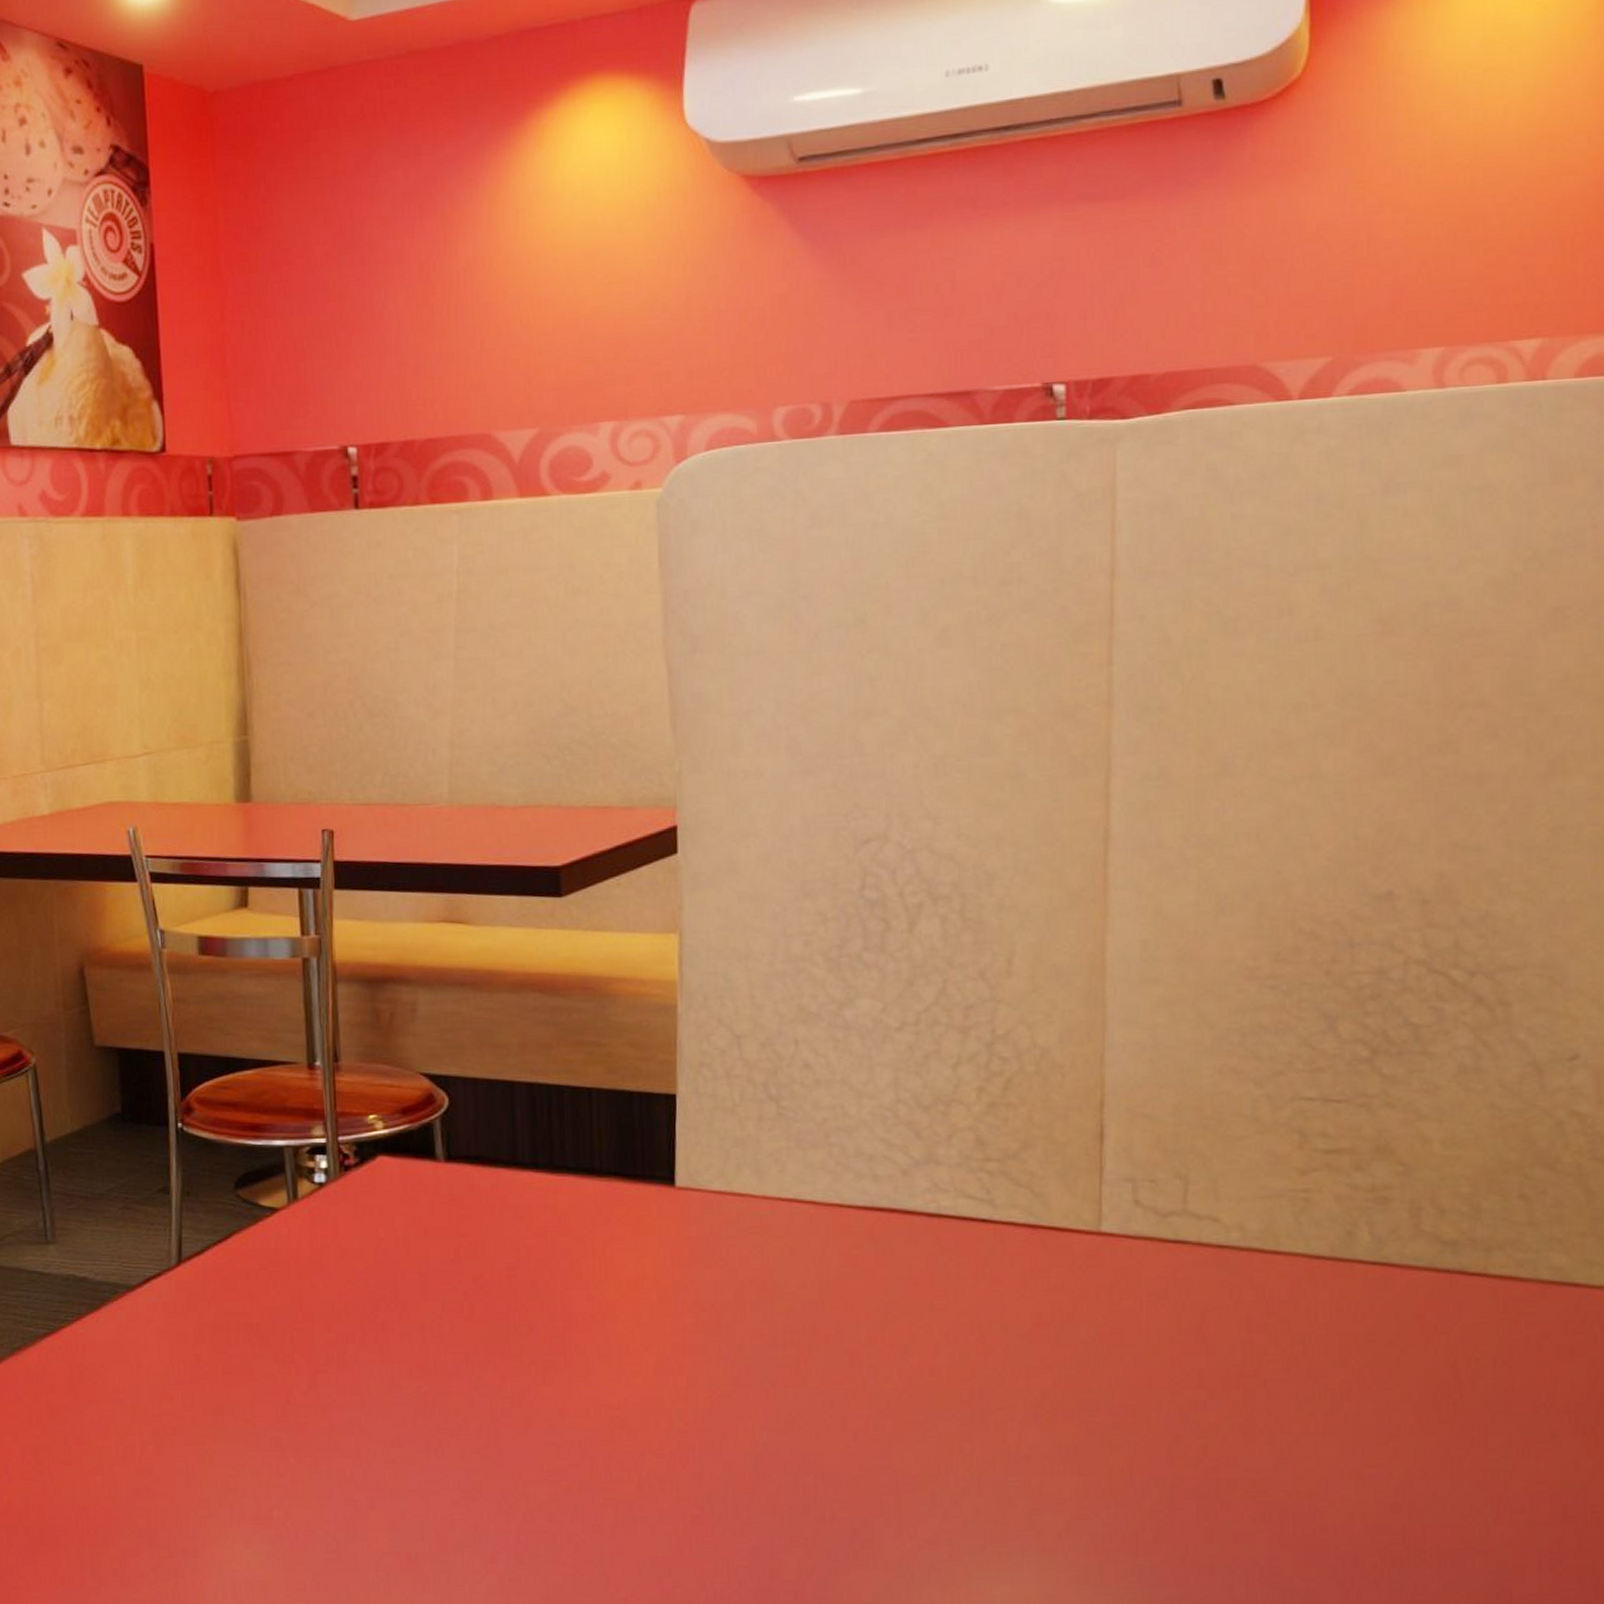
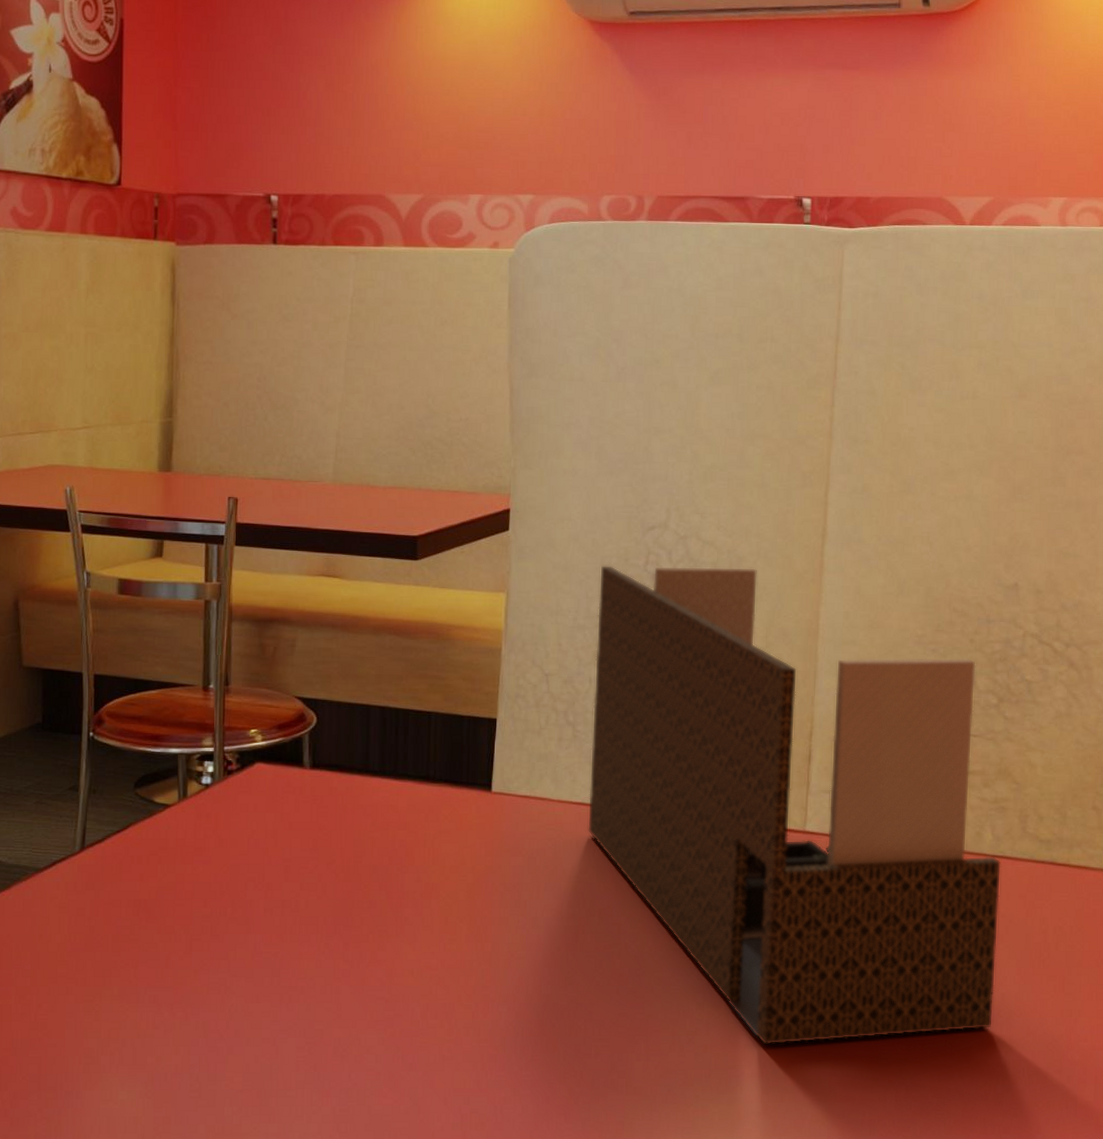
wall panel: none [801,887,1385,1510] -> present [588,566,1001,1045]

